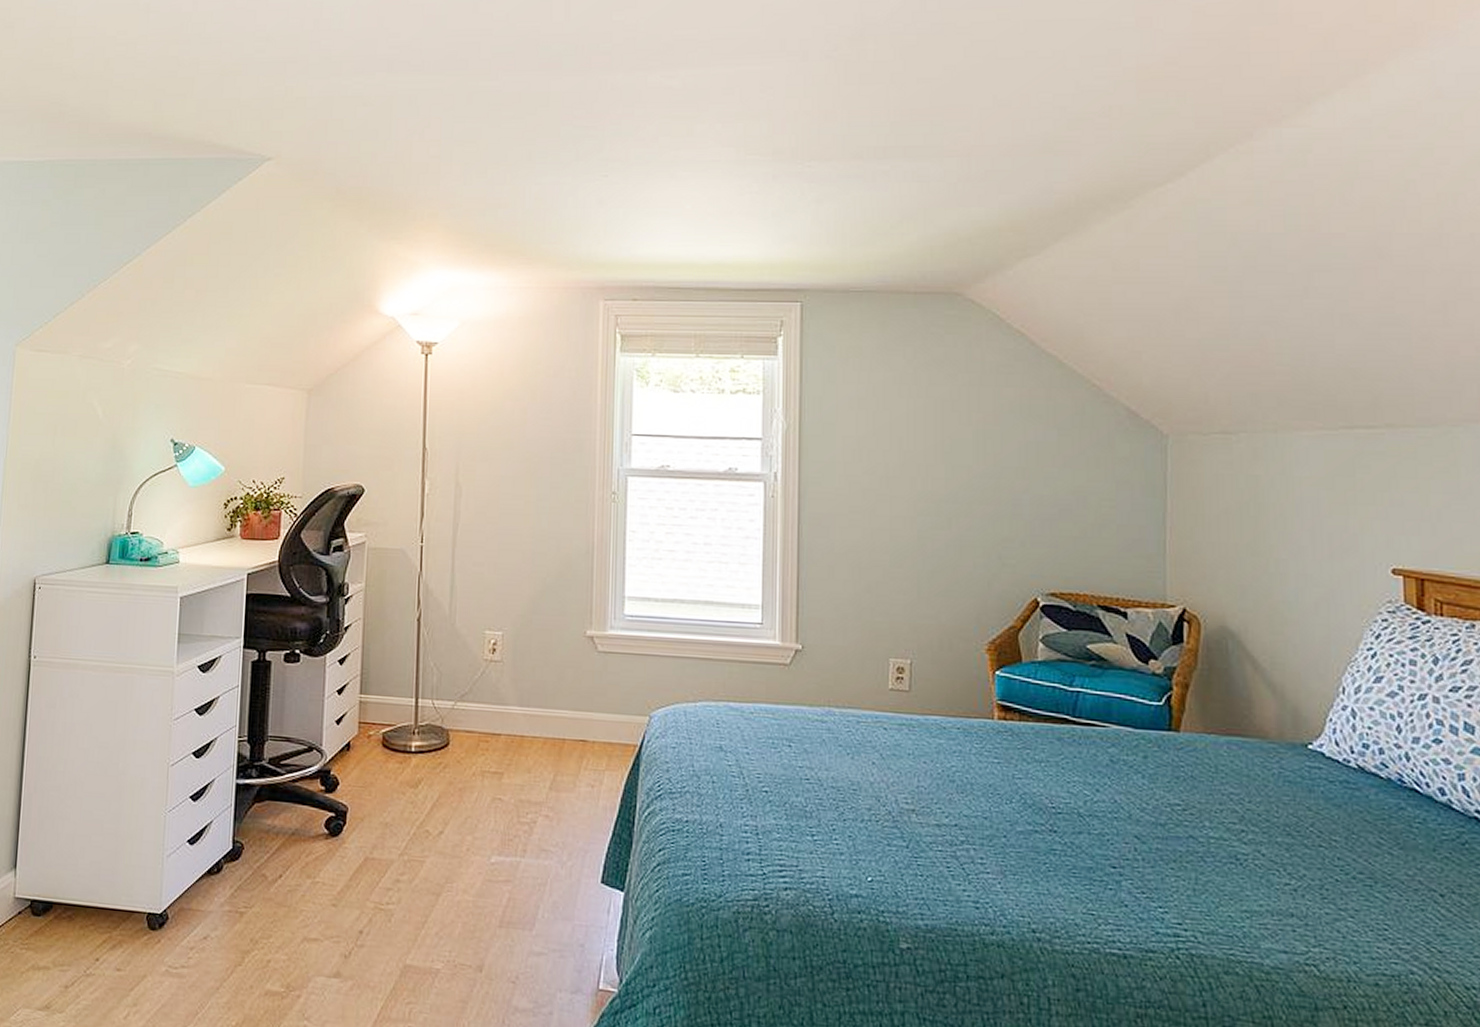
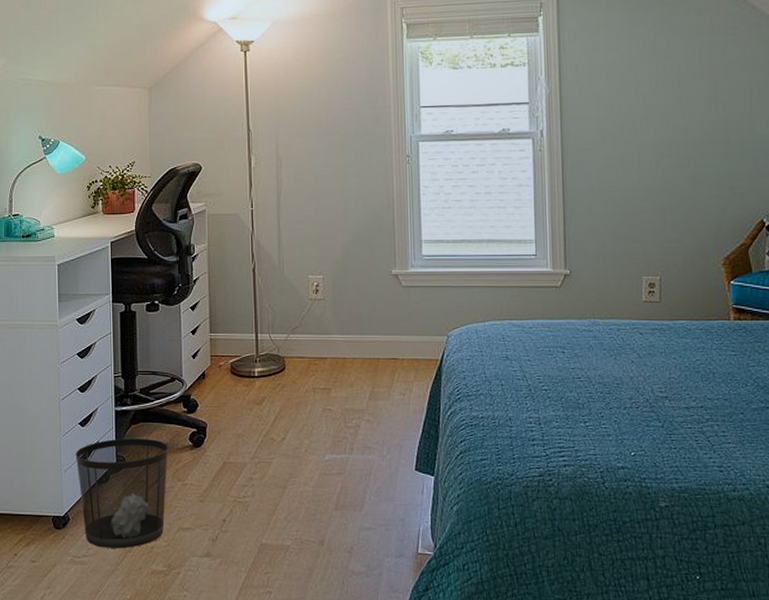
waste bin: none [182,819,299,961] -> present [75,438,169,549]

